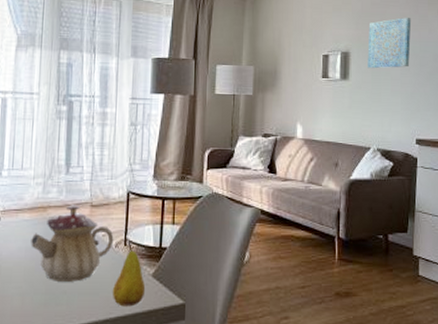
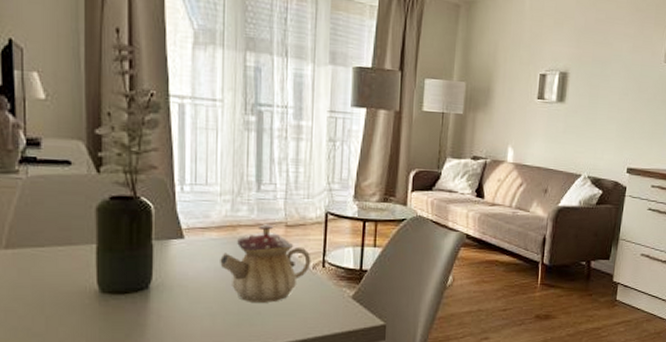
fruit: present [112,241,146,307] -> none [309,262,345,327]
wall art: present [367,18,412,69] -> none [585,38,636,92]

